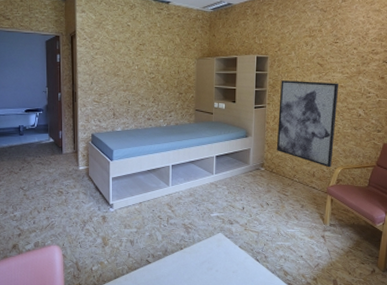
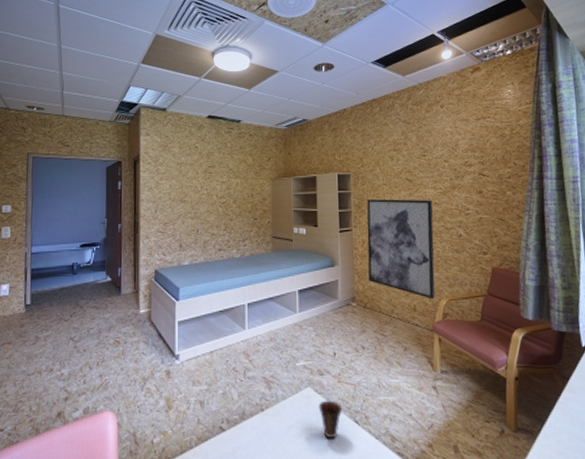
cup: none [227,243,247,272] -> present [318,400,343,439]

